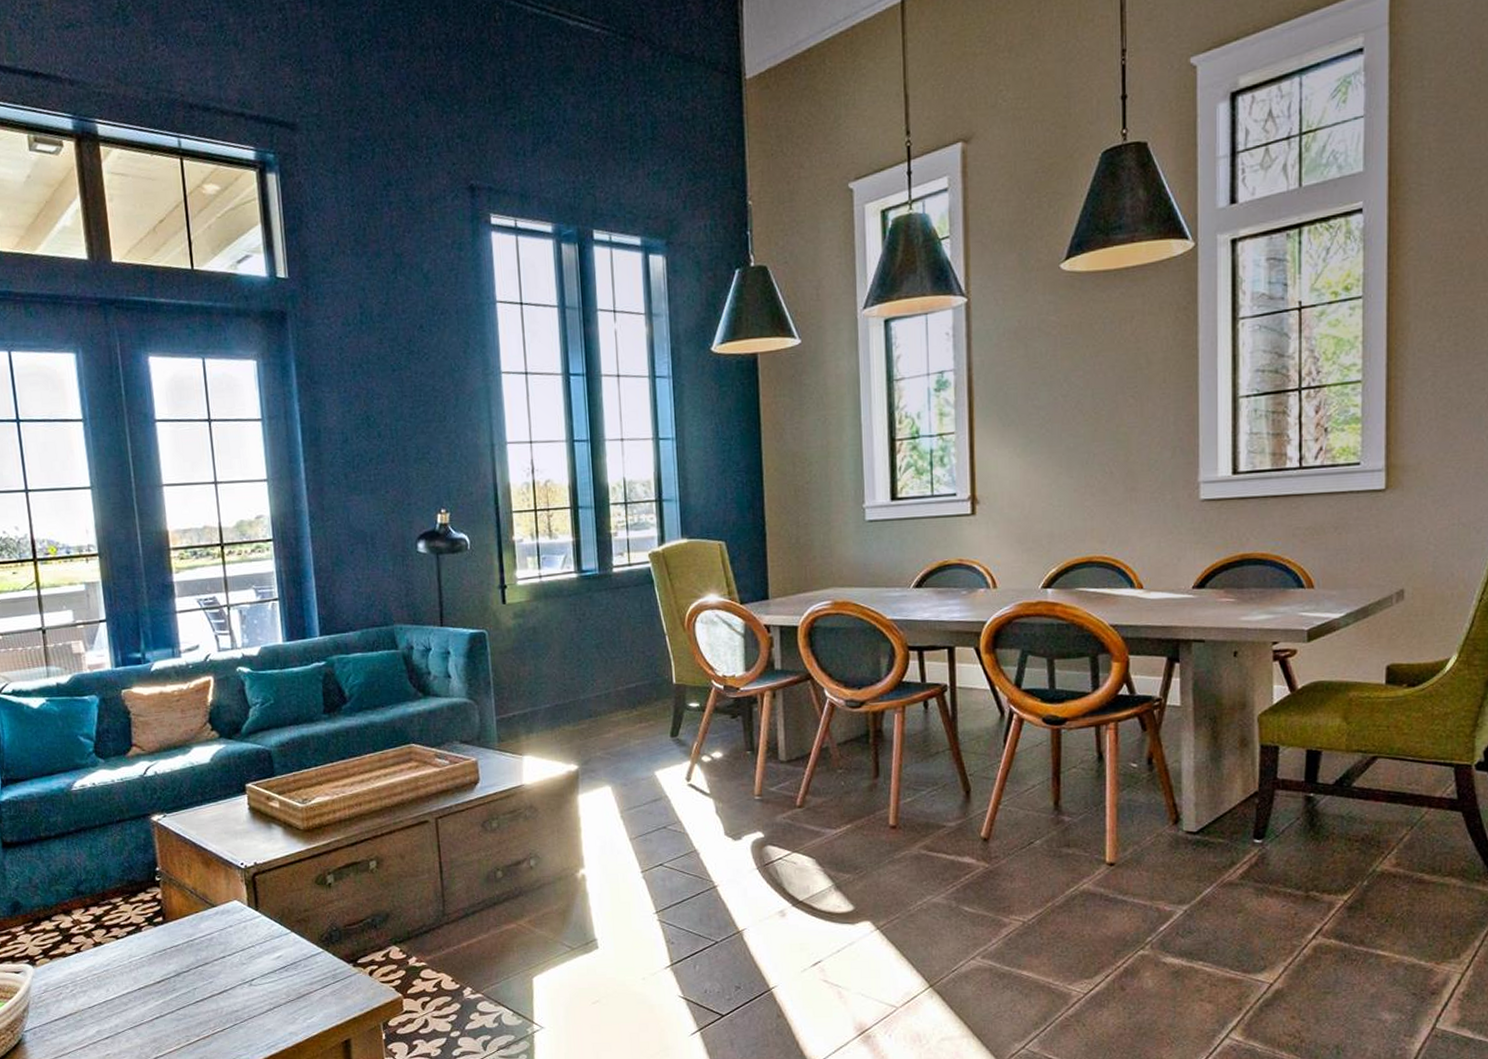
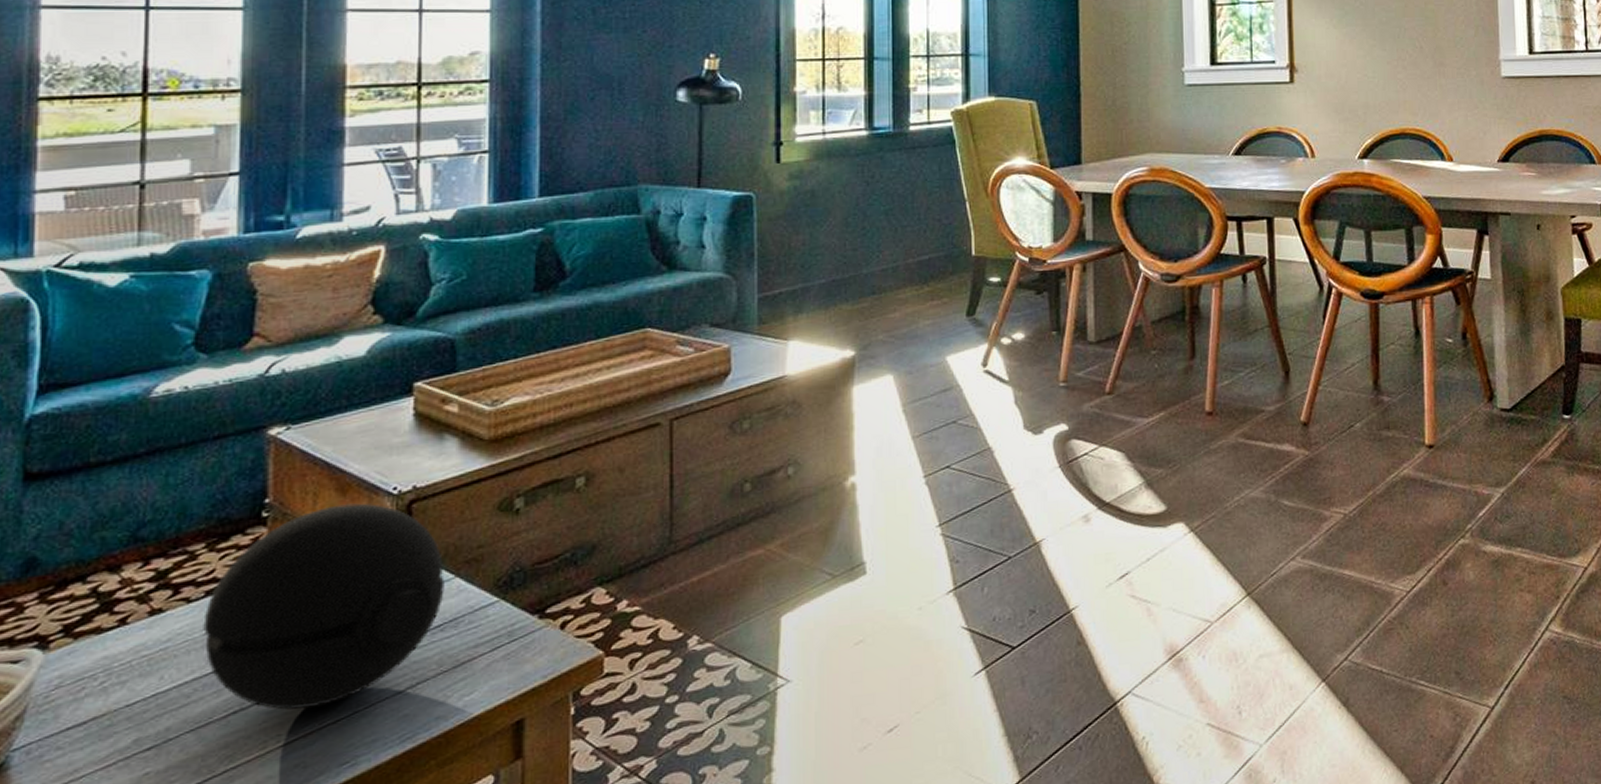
decorative orb: none [128,874,285,1019] -> present [203,503,444,710]

